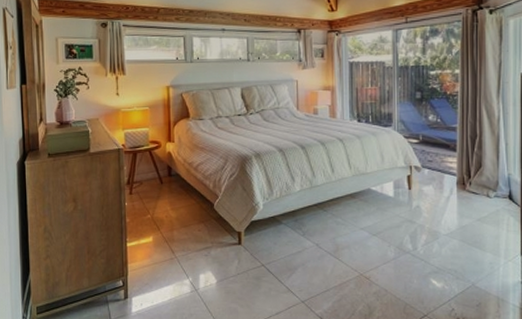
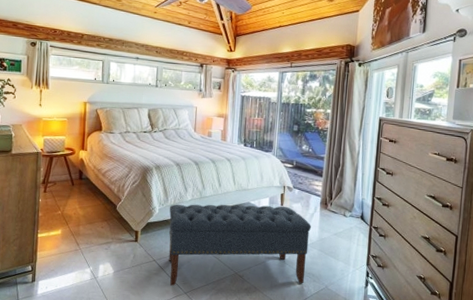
bench: none [275,190,448,294] -> present [169,204,311,286]

